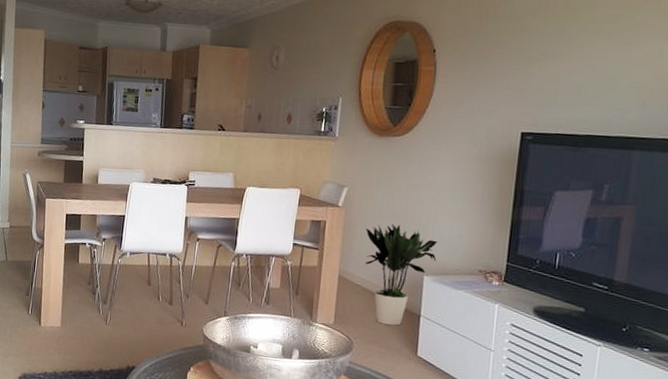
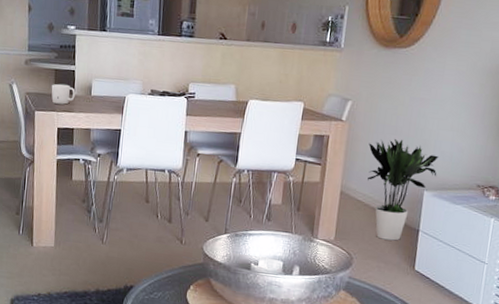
mug: none [61,173,83,193] -> present [51,83,75,105]

